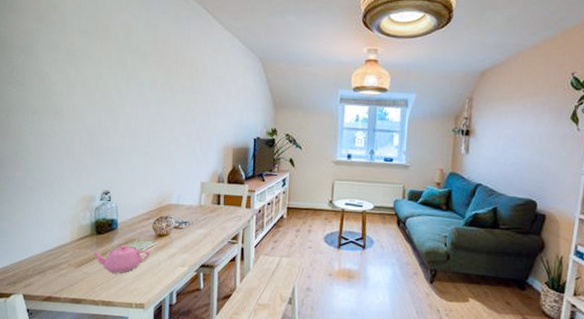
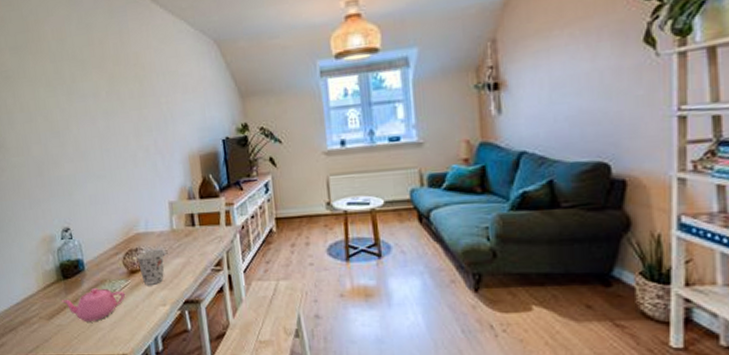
cup: none [165,219,190,249] -> present [136,249,165,285]

